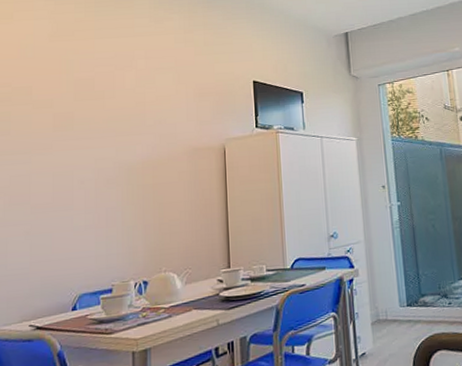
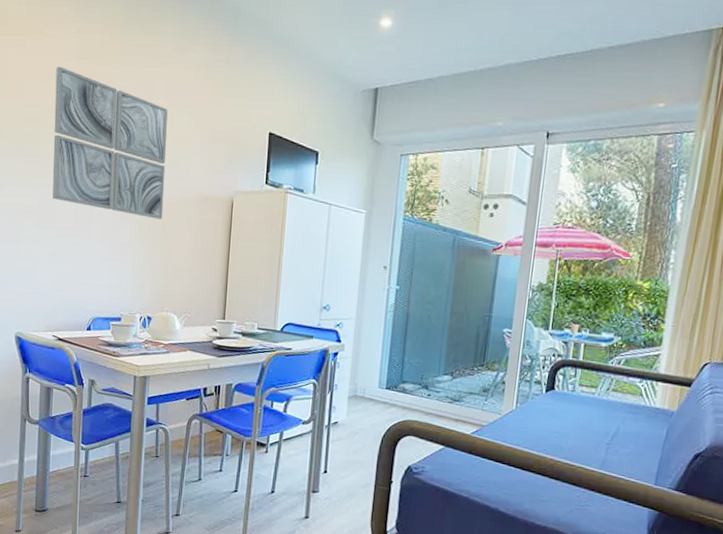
wall art: none [25,46,152,178] -> present [52,66,168,220]

